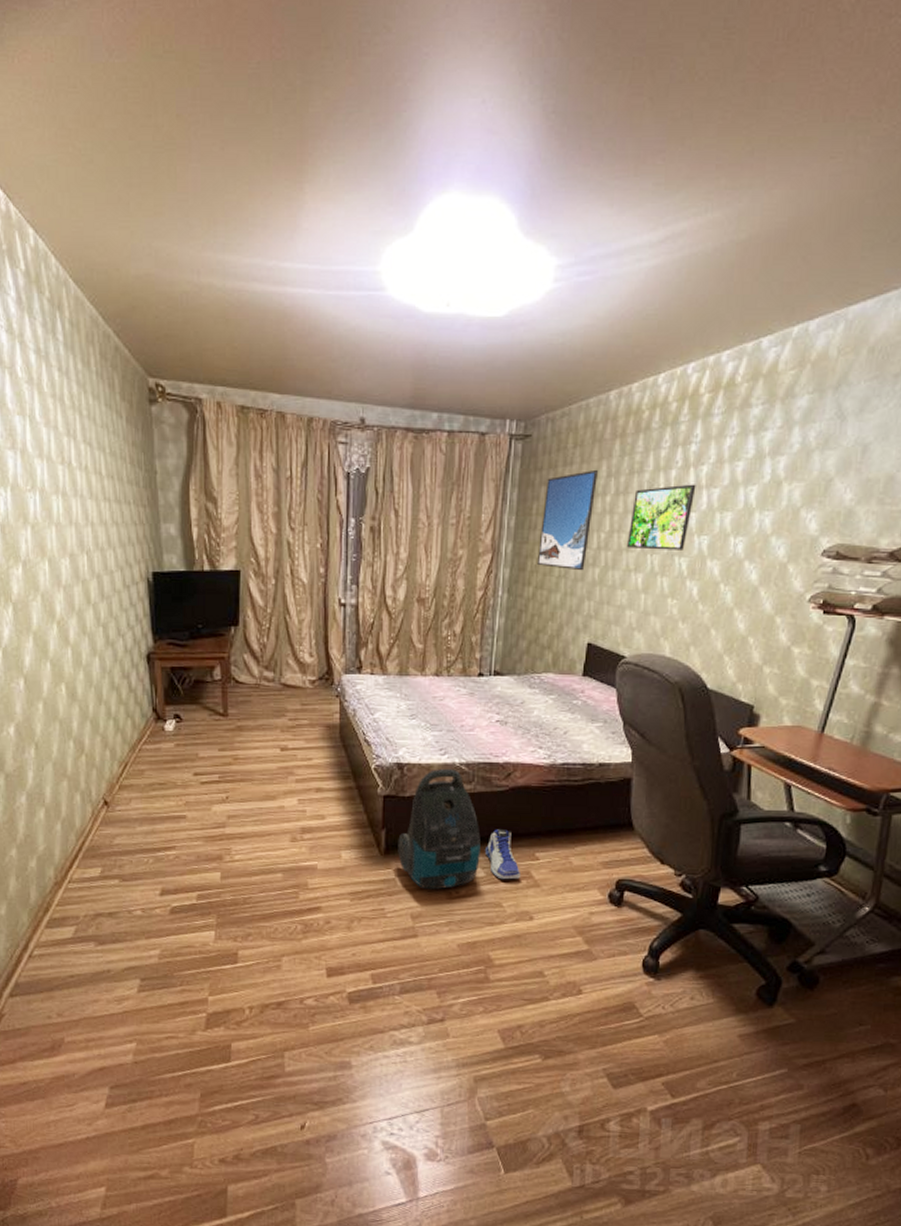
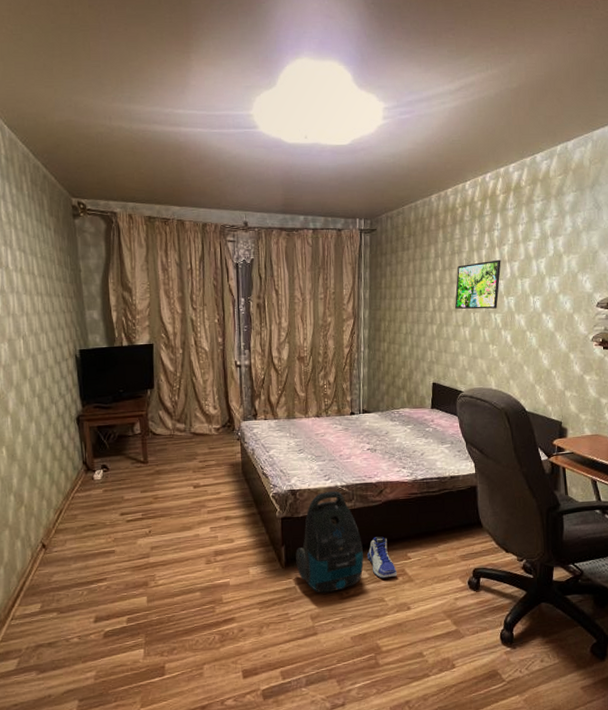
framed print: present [536,469,598,571] -> none [388,252,429,329]

